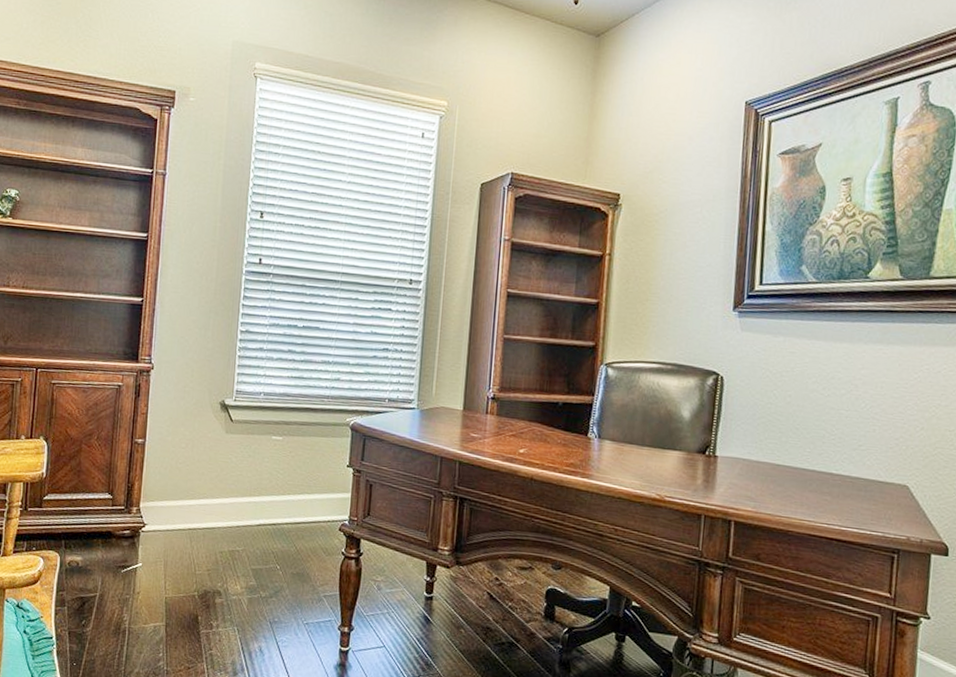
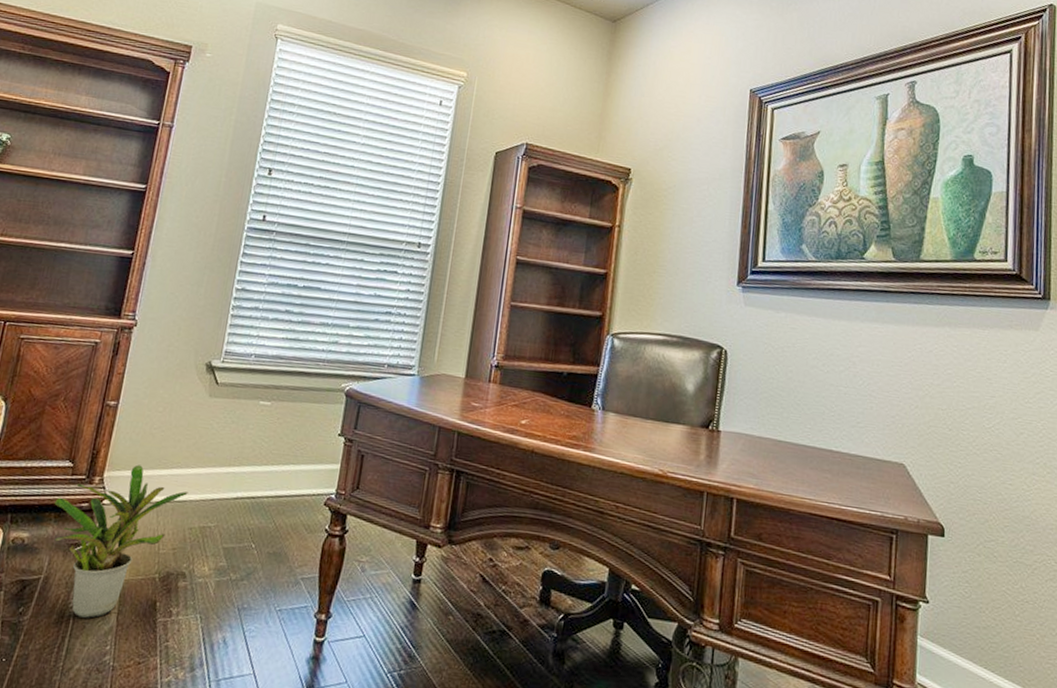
potted plant: none [100,496,216,630] -> present [54,465,188,618]

